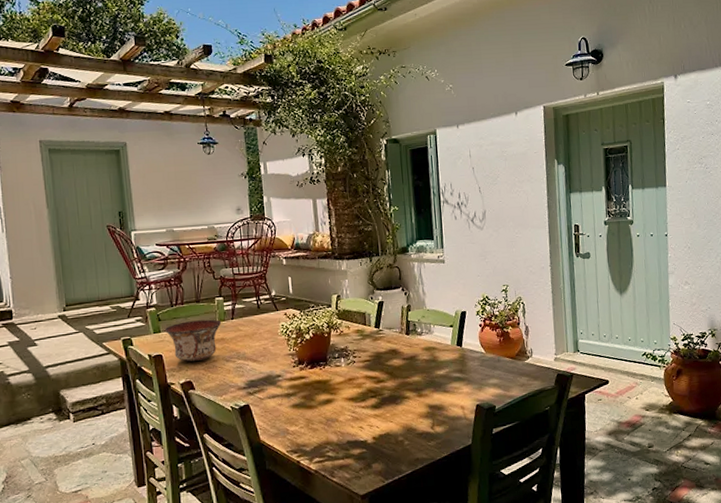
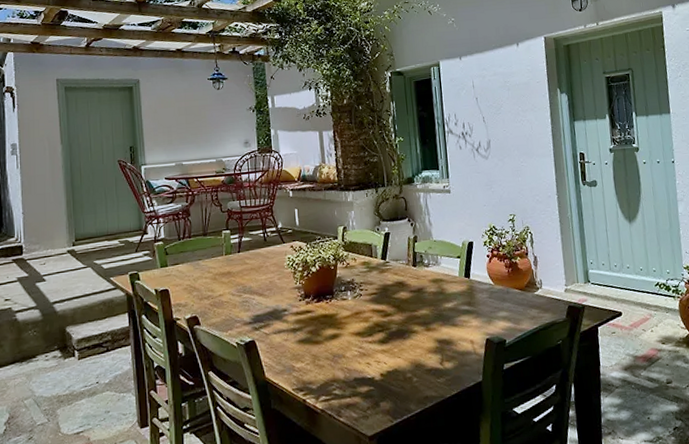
bowl: present [164,319,222,362] -> none [171,252,228,296]

